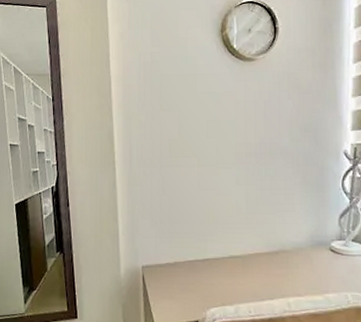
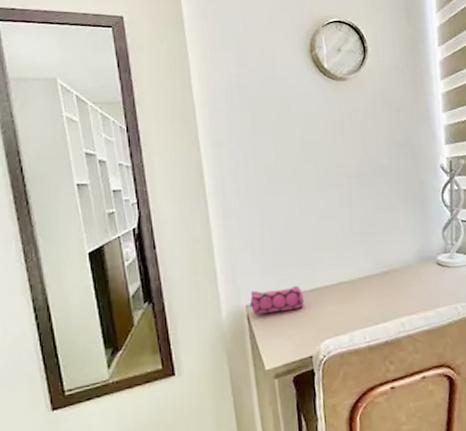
pencil case: none [145,253,196,276] -> present [249,285,304,315]

